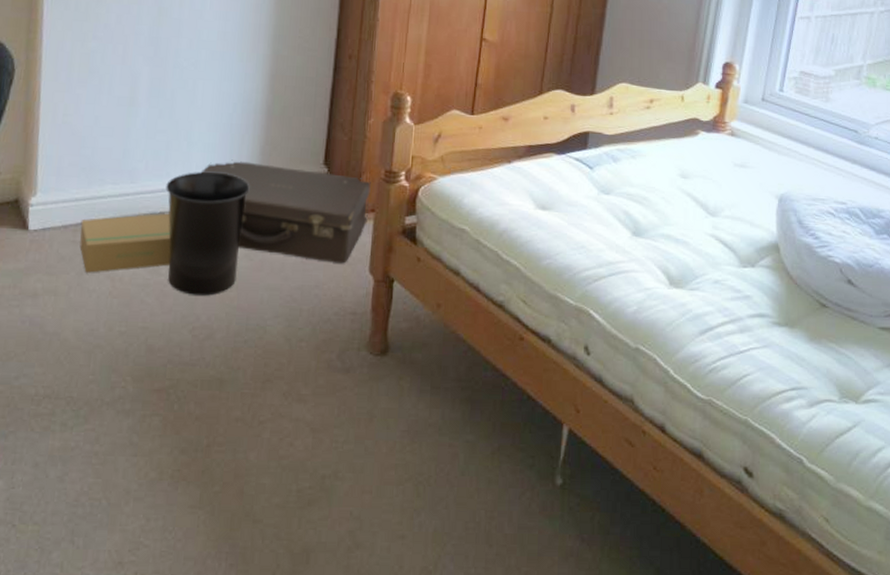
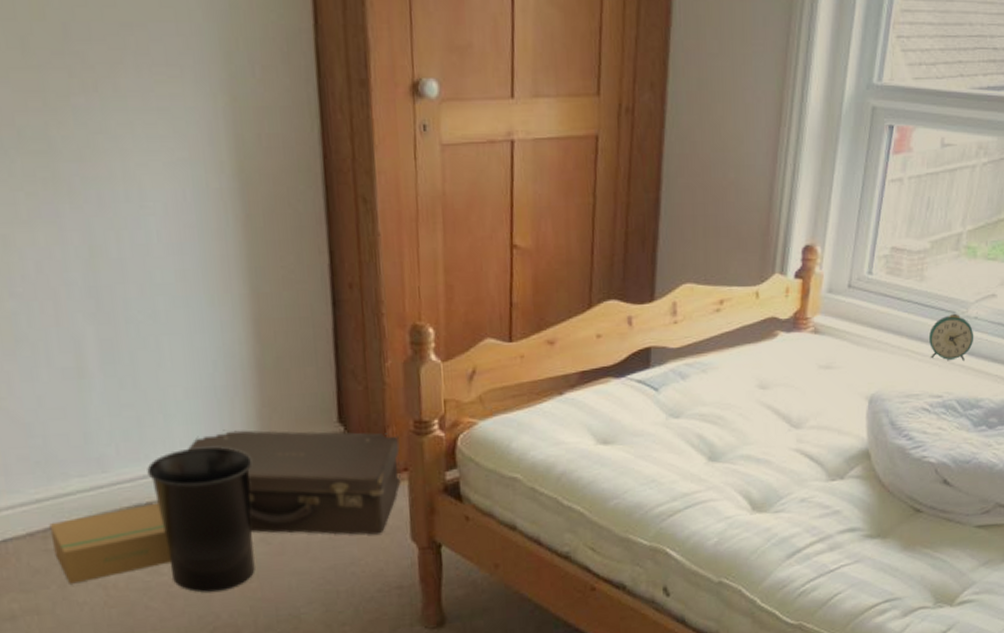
alarm clock: none [833,132,875,175] -> present [928,313,974,362]

